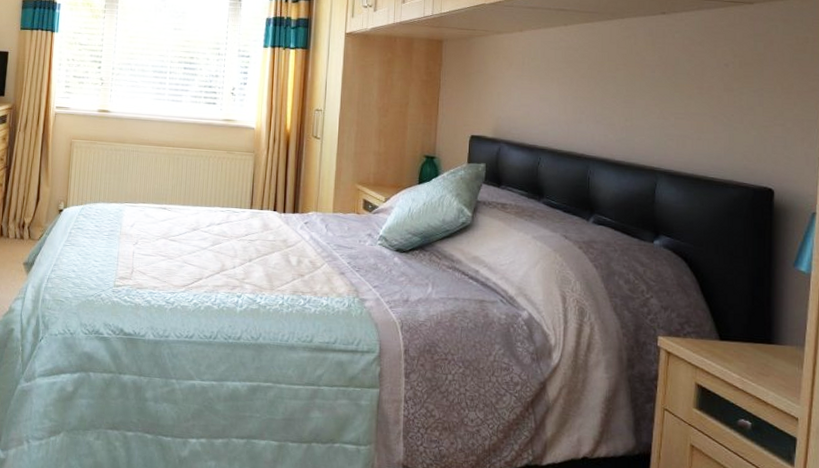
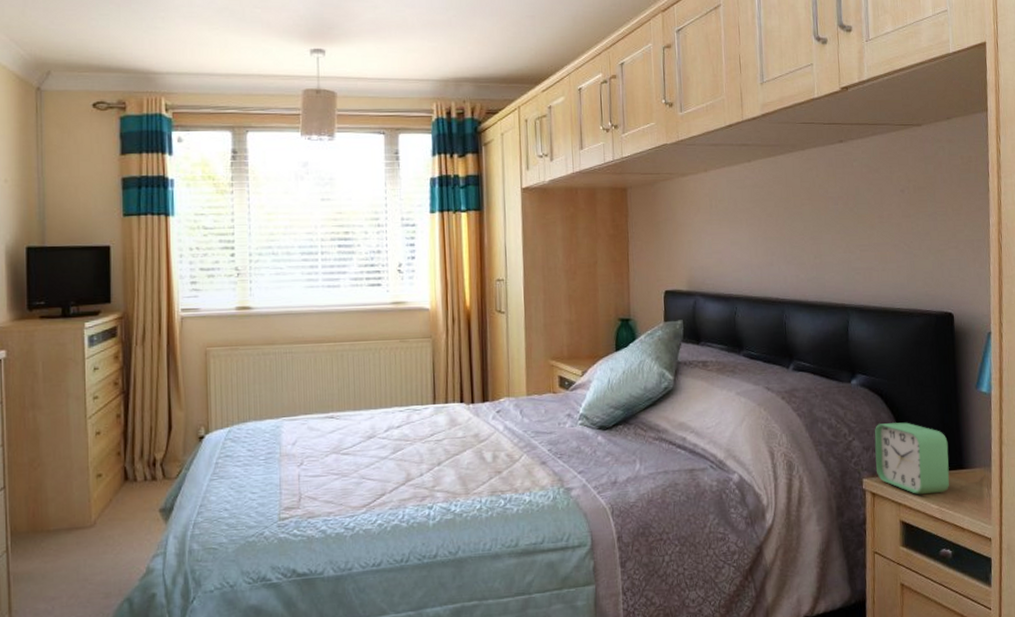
alarm clock: none [674,286,757,363] -> present [874,422,950,494]

